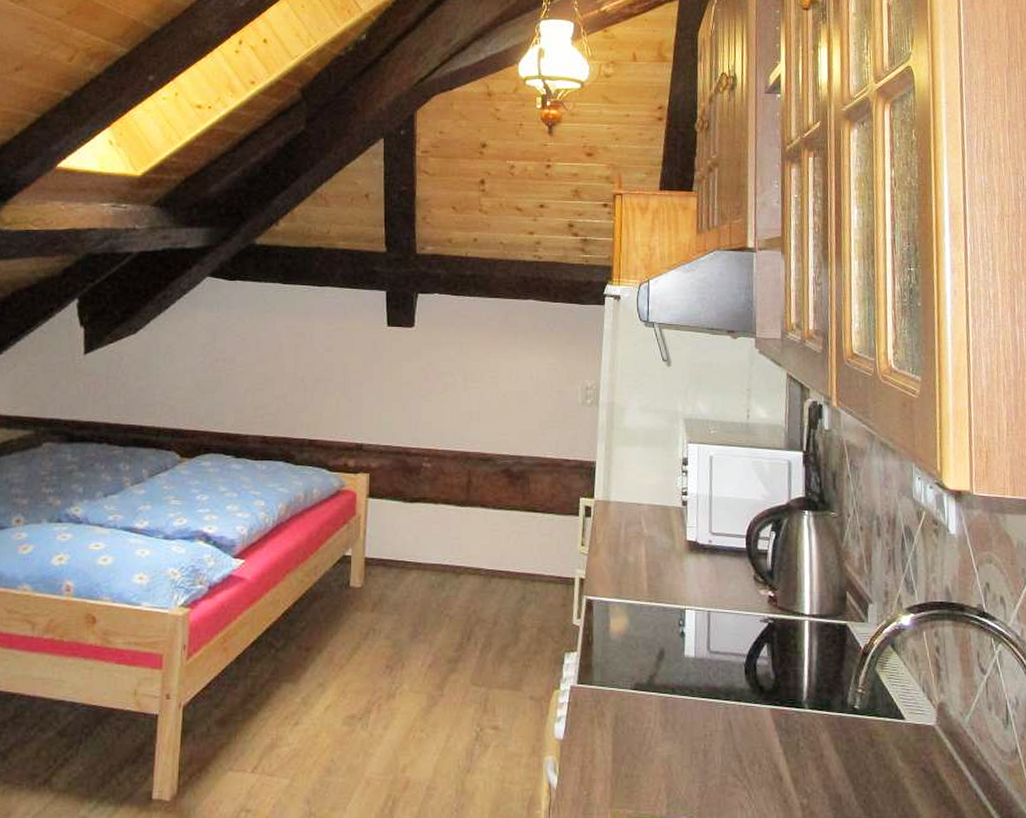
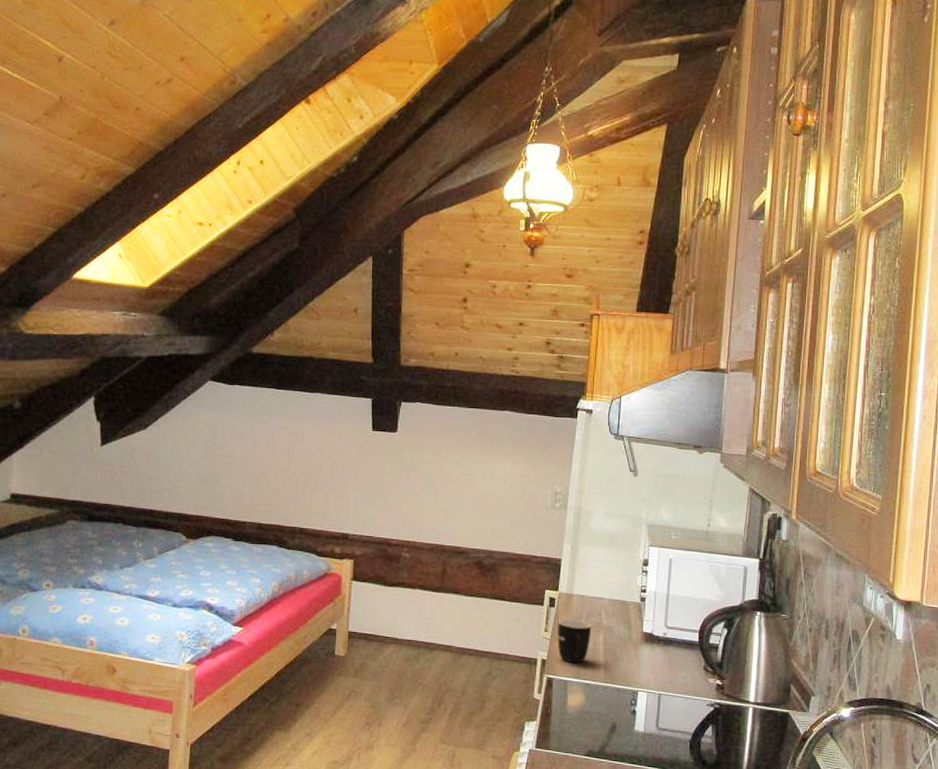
mug: none [595,530,631,581] -> present [557,619,591,663]

